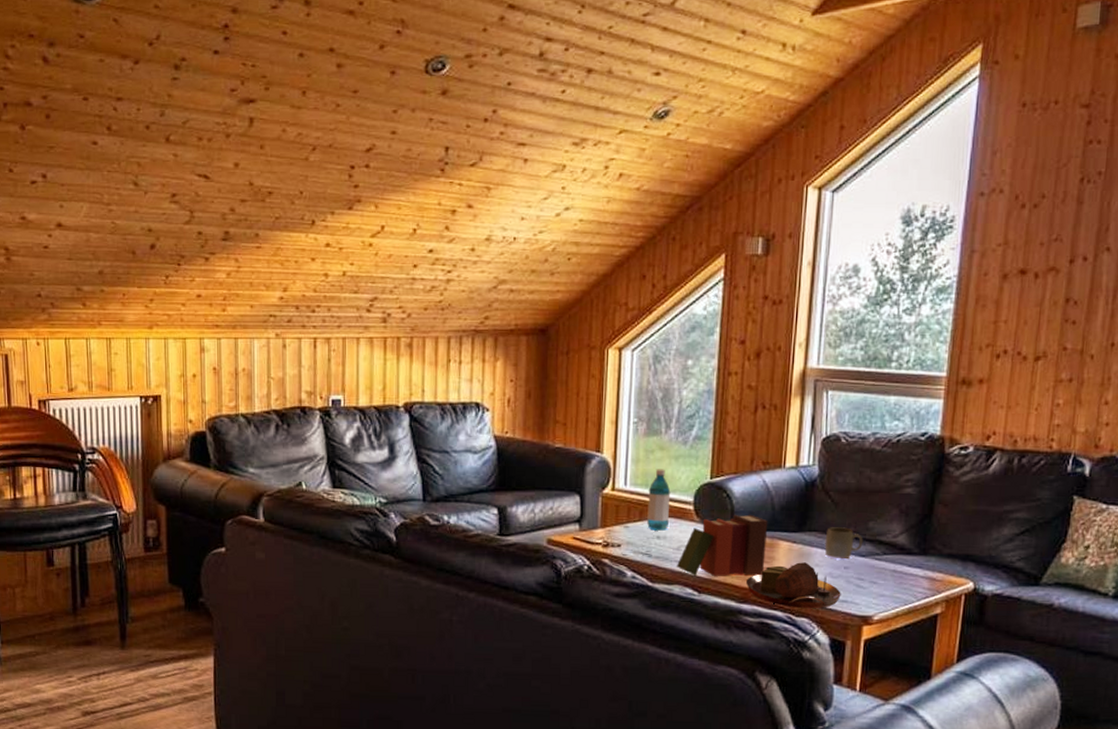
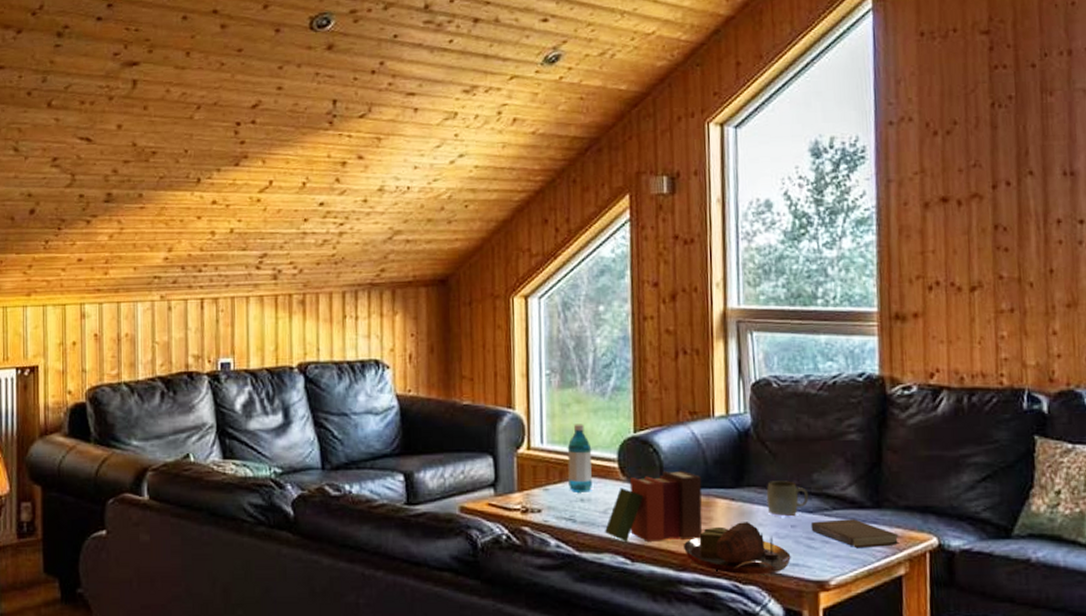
book: none [861,563,940,589] -> present [810,519,900,549]

